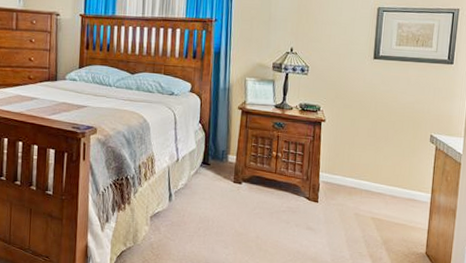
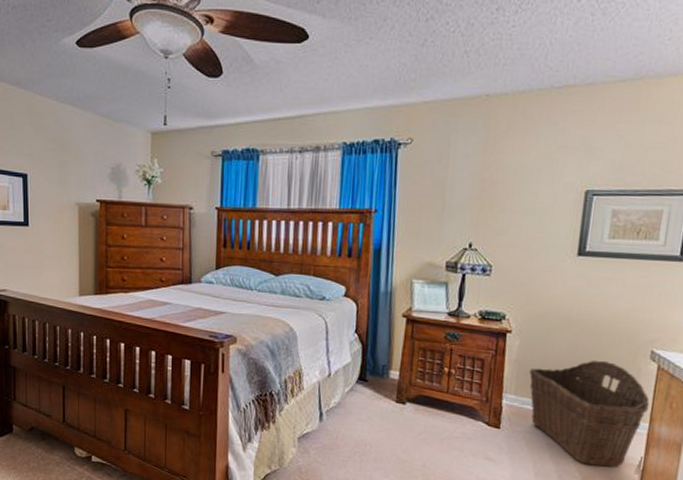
wicker basket: none [339,143,431,231] -> present [528,360,650,467]

